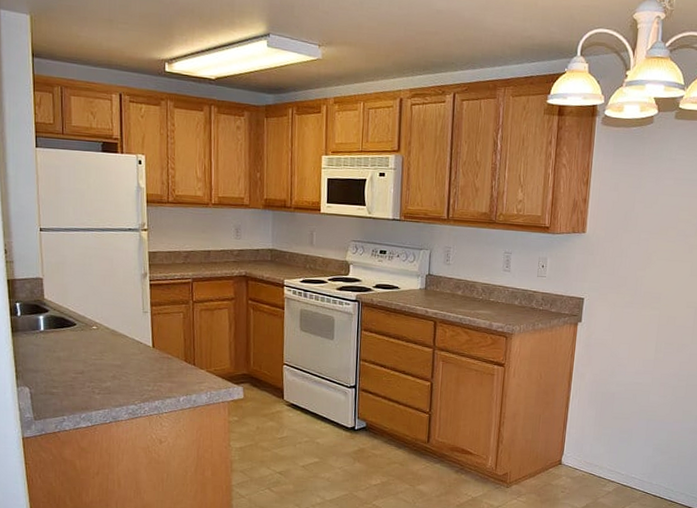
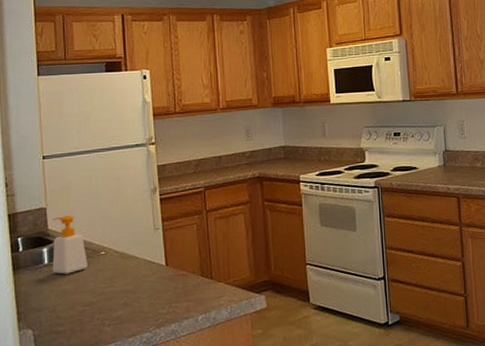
soap bottle: none [47,288,80,343] -> present [52,215,88,274]

